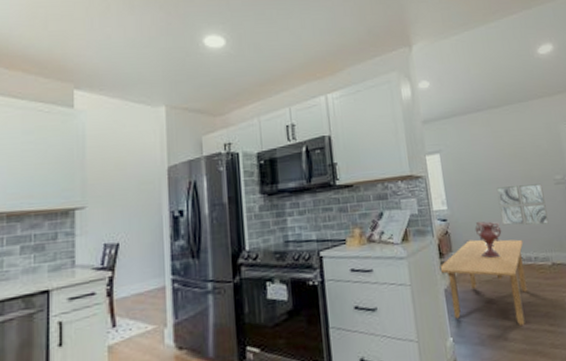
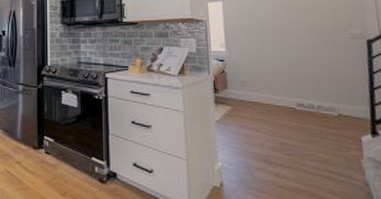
dining table: present [438,239,527,325] -> none [212,81,306,166]
decorative urn: present [474,221,502,259] -> none [253,66,282,101]
wall art: present [496,183,549,226] -> none [280,35,339,76]

